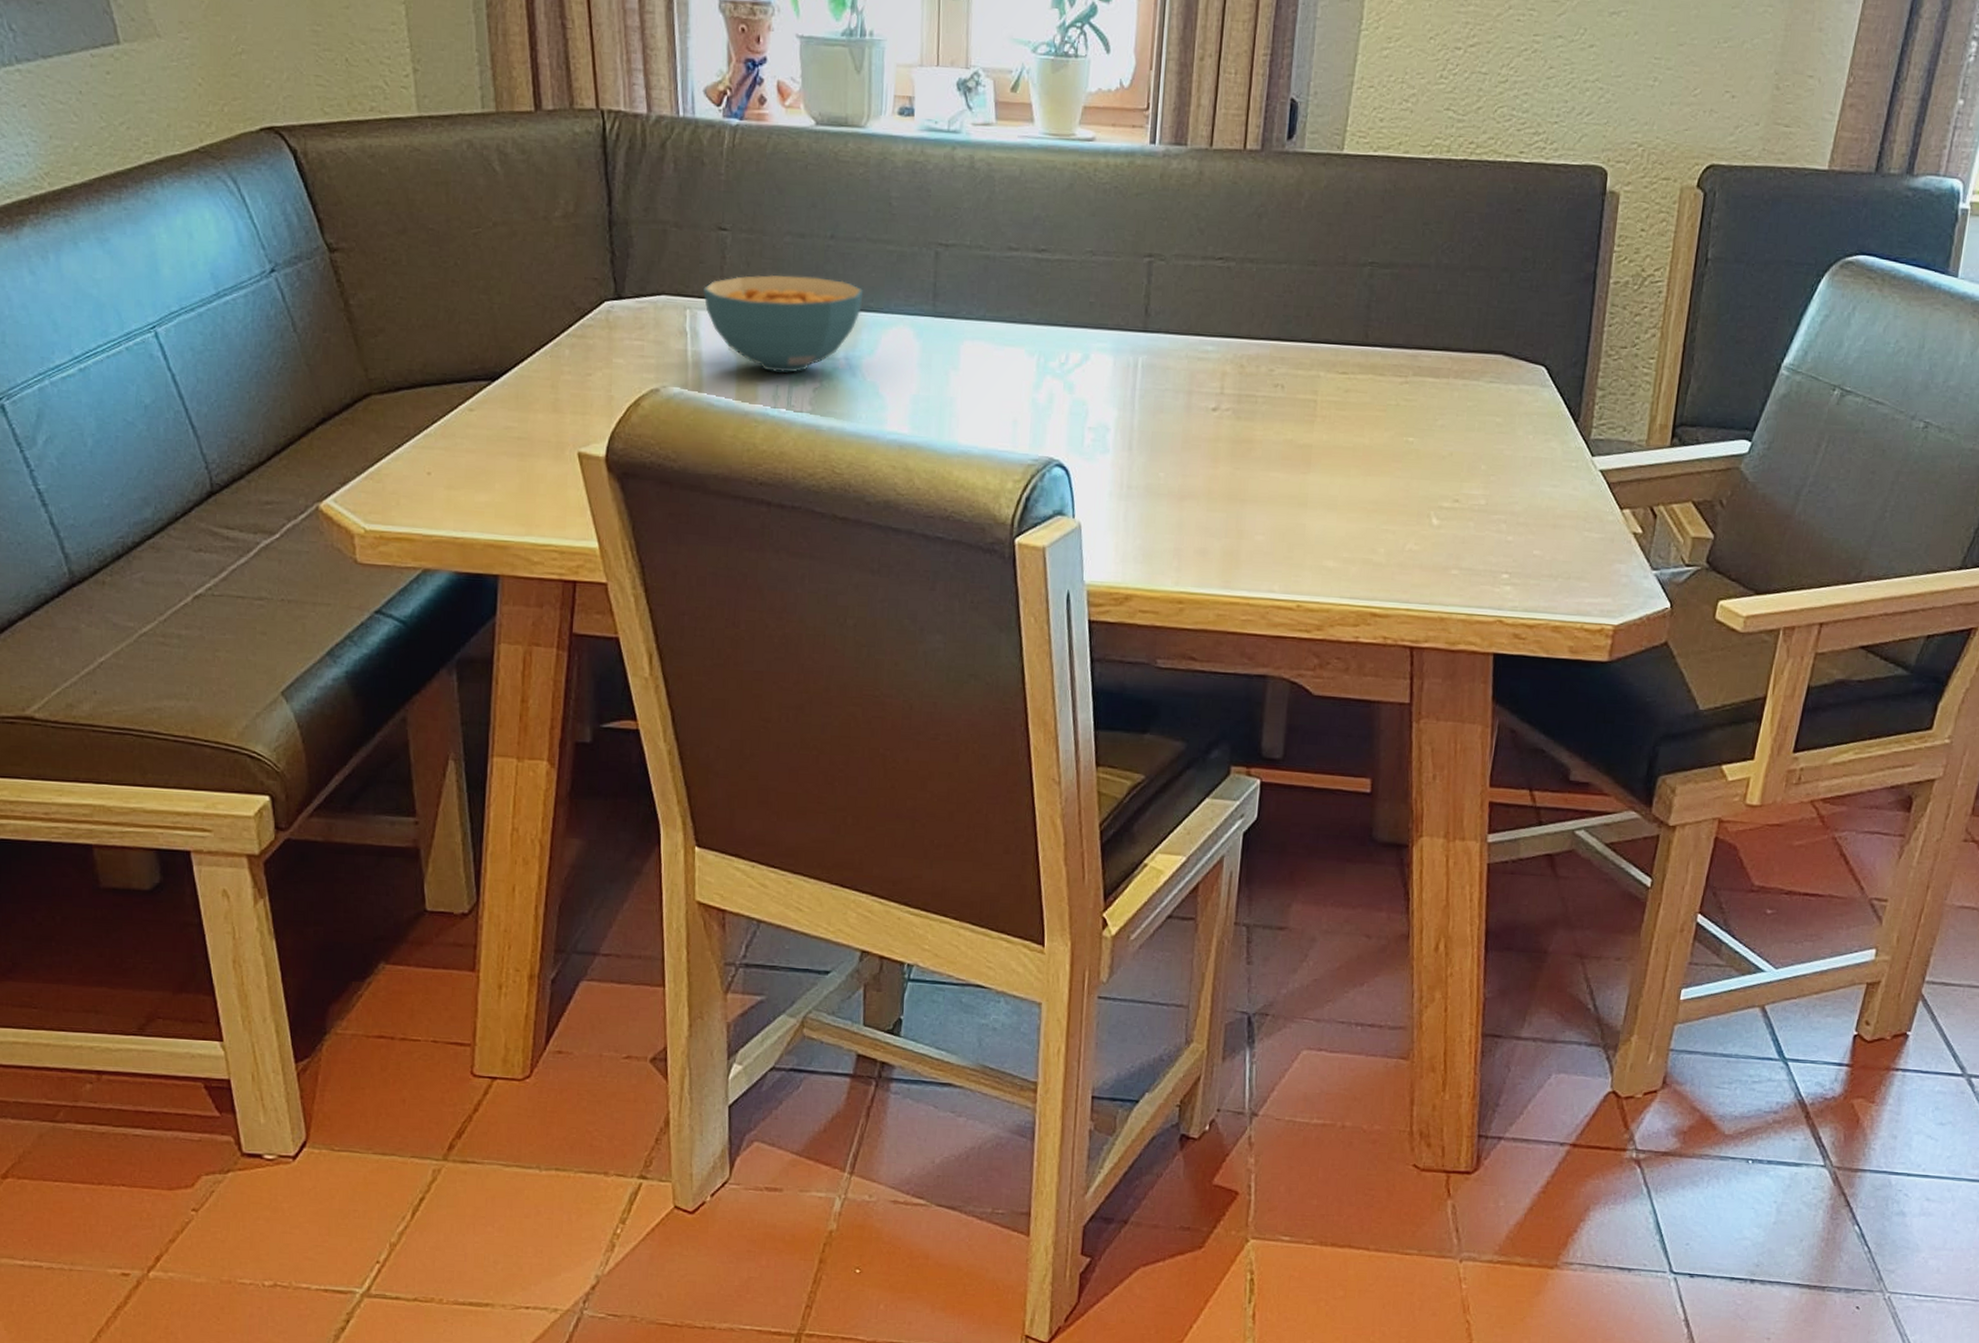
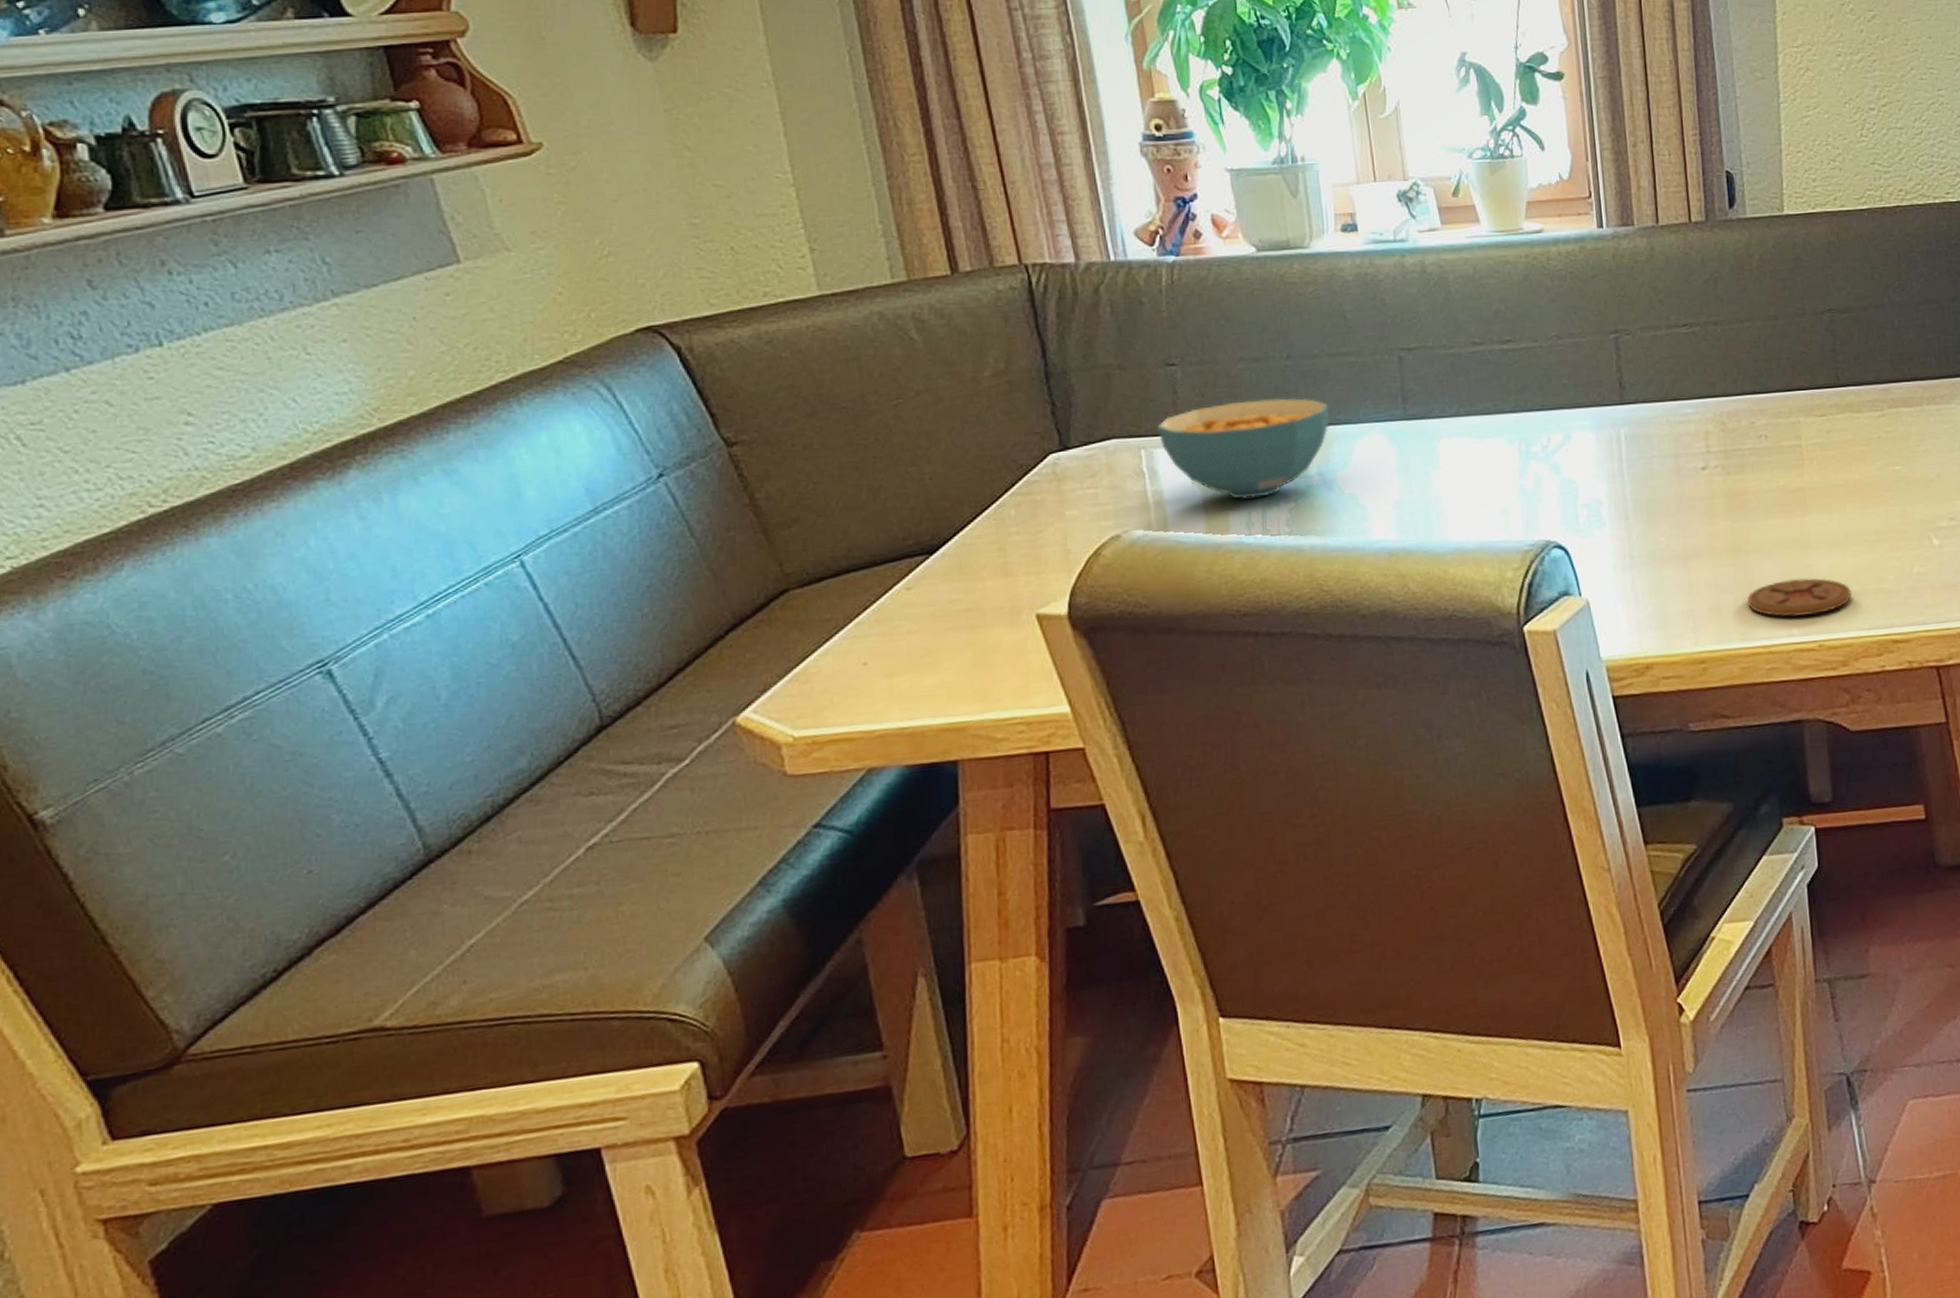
coaster: none [1234,535,1340,575] -> present [1747,578,1852,617]

